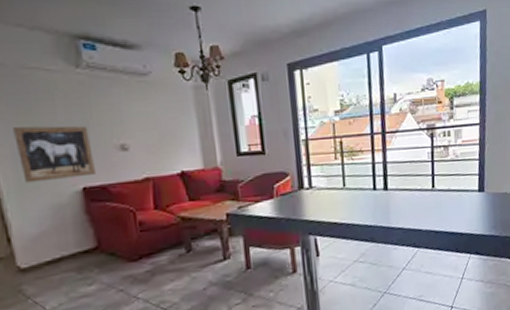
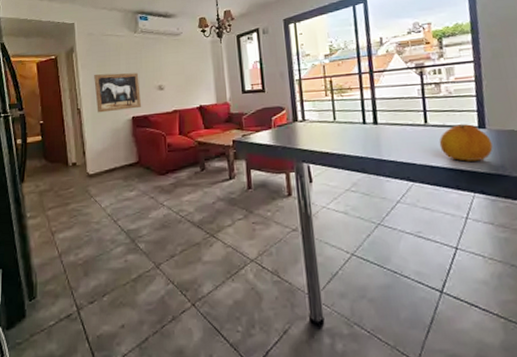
fruit: none [444,188,489,225] -> present [439,124,493,162]

